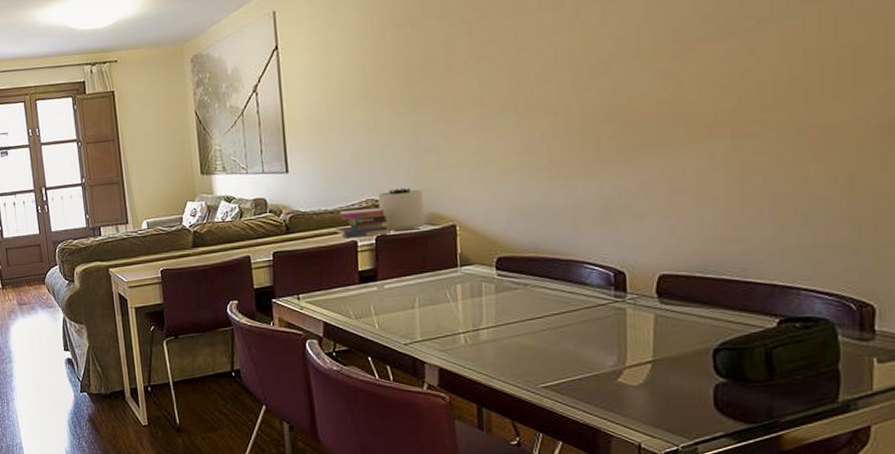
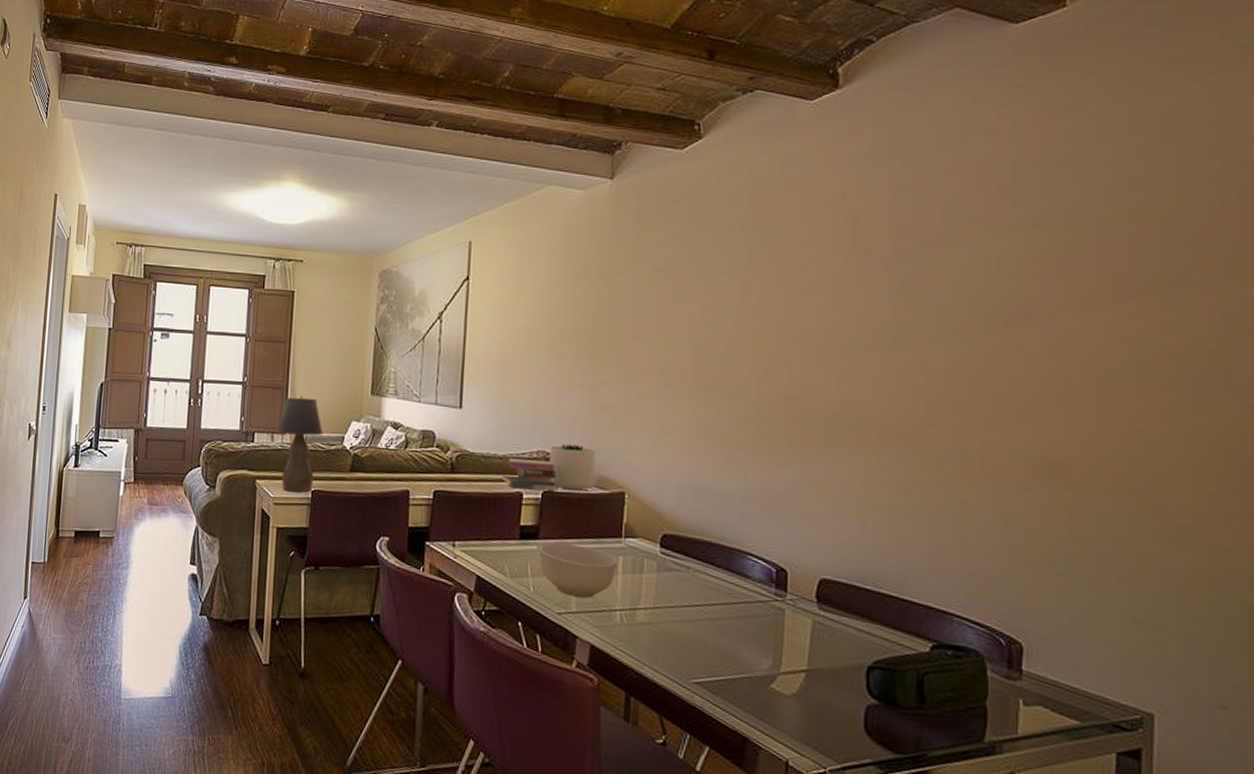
table lamp: none [119,187,163,274] -> present [275,396,323,493]
bowl: none [379,280,457,327] -> present [539,543,618,598]

